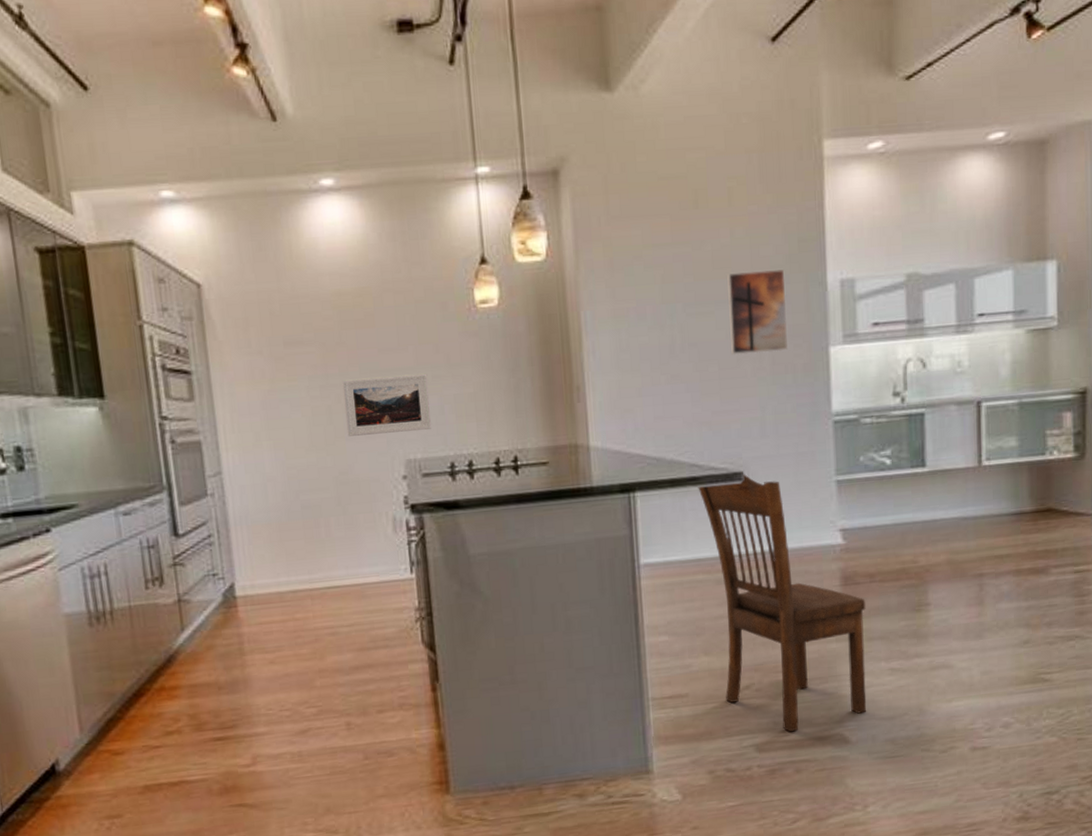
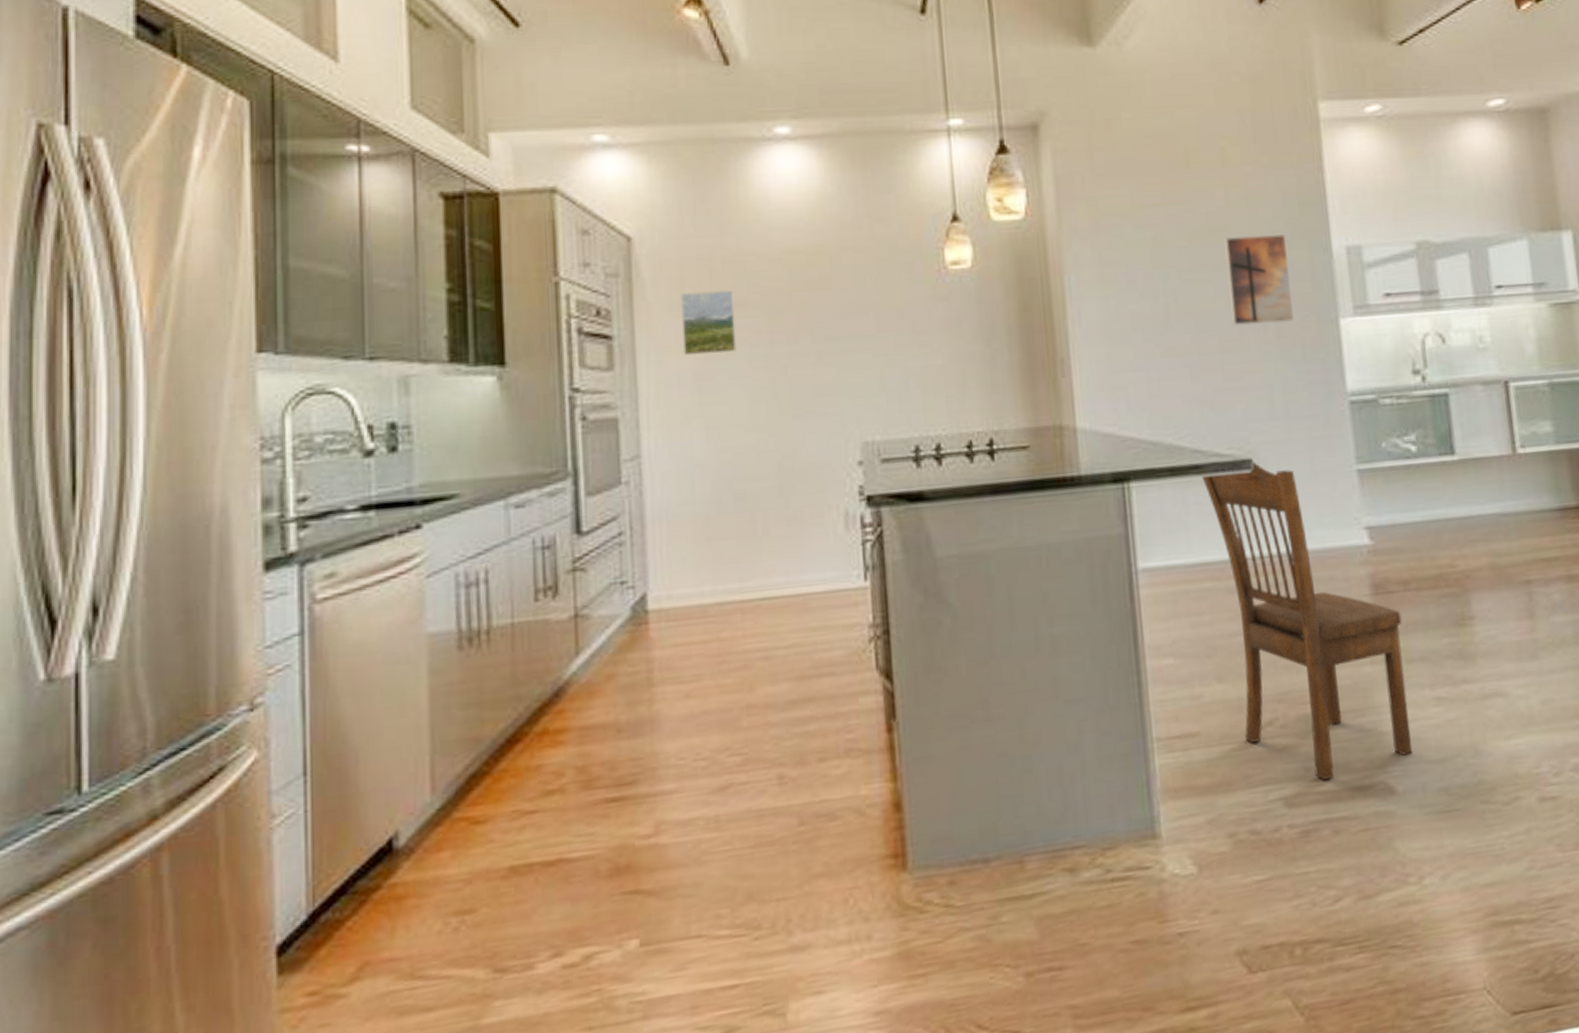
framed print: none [246,329,297,388] -> present [681,290,737,356]
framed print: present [342,373,432,437] -> none [790,342,894,414]

